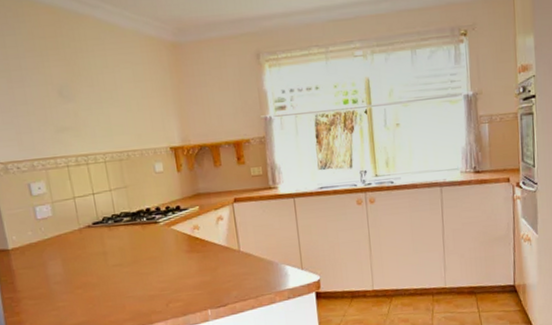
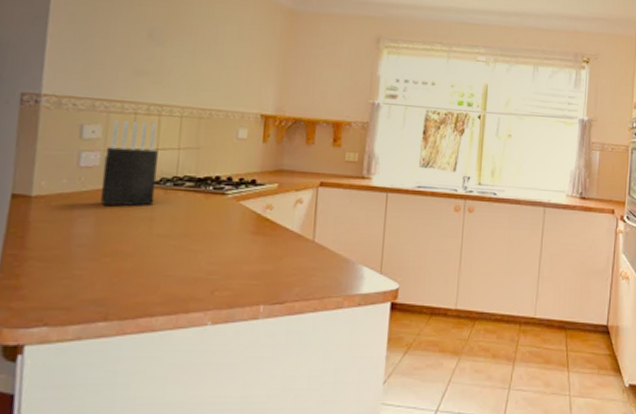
knife block: none [51,172,103,249] -> present [101,120,158,207]

